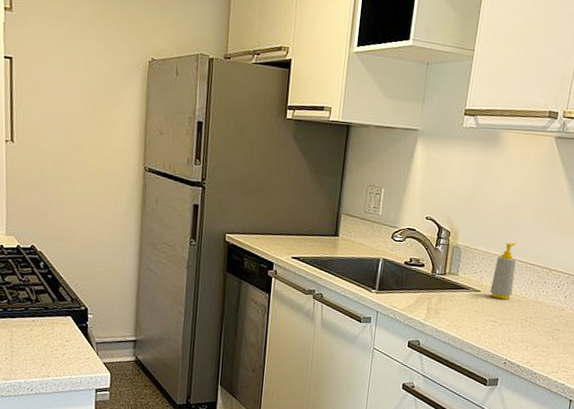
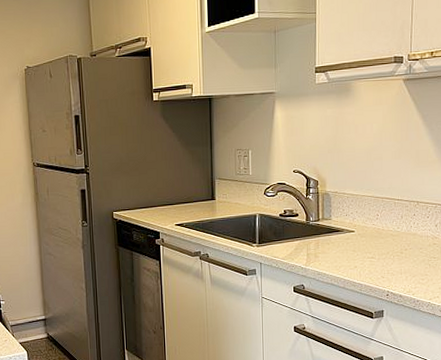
soap bottle: present [490,242,517,300] -> none [363,182,385,236]

